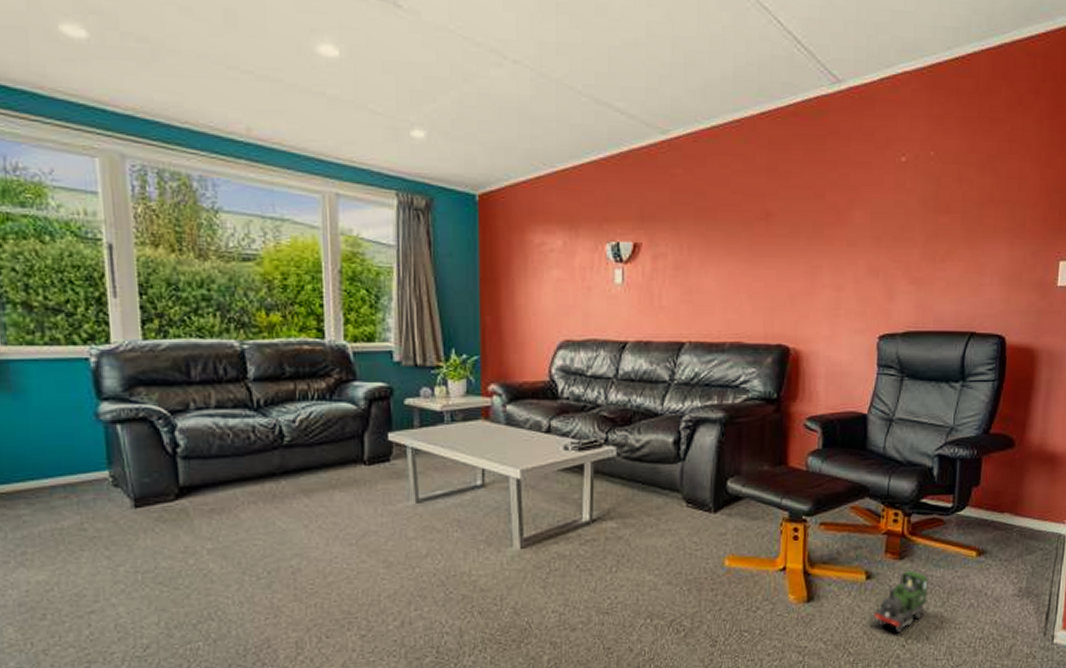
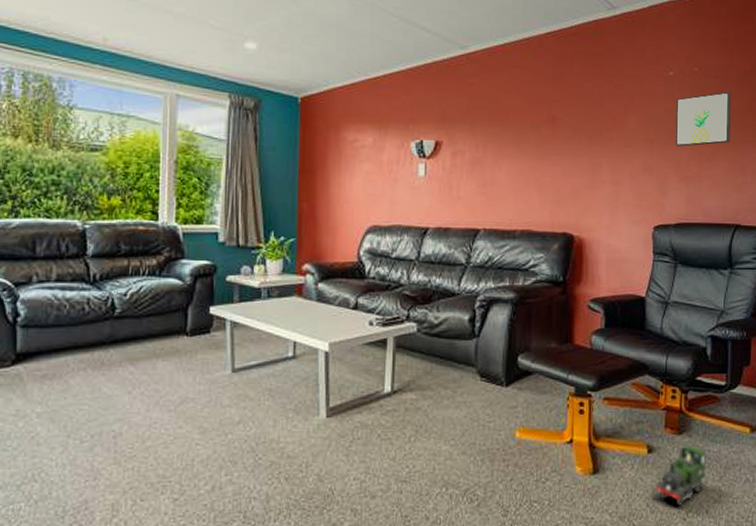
wall art: none [905,179,971,244] -> present [675,91,731,147]

